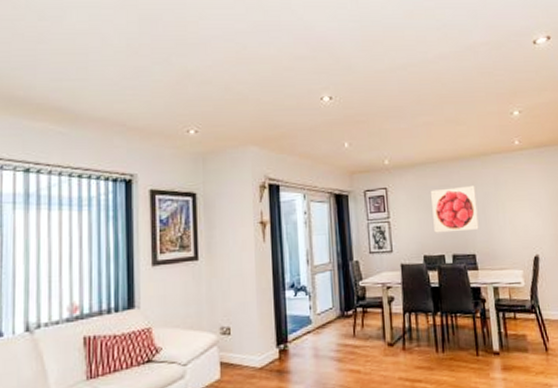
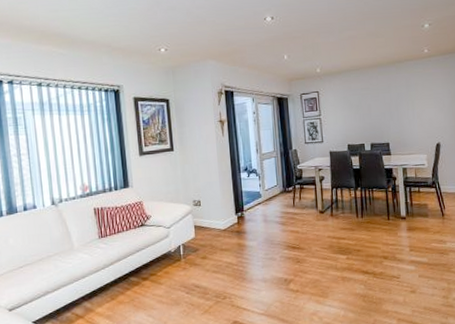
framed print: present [431,185,479,233] -> none [354,87,393,127]

